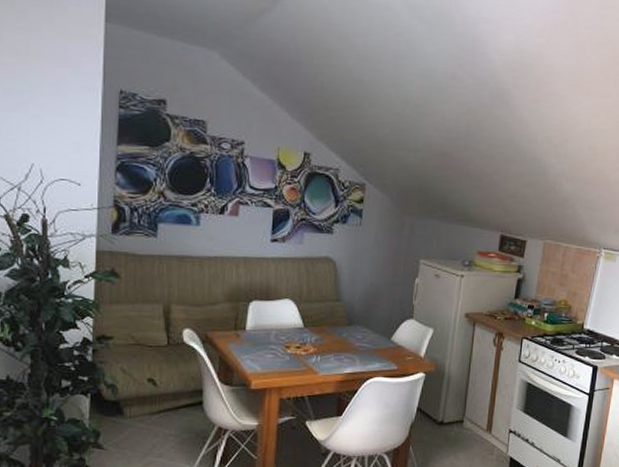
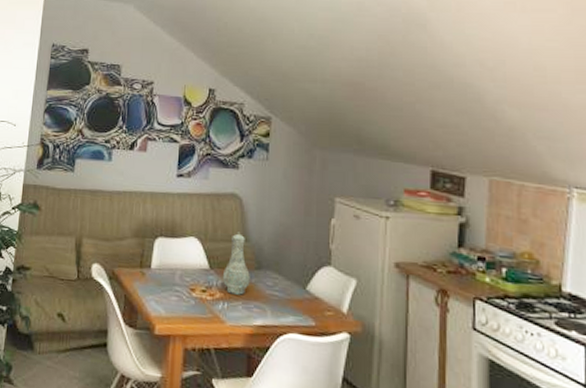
vase: none [315,293,342,349] -> present [222,232,250,295]

